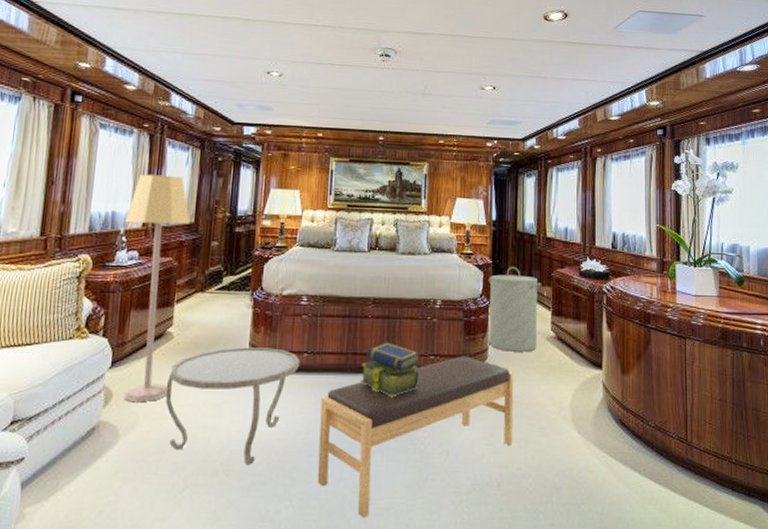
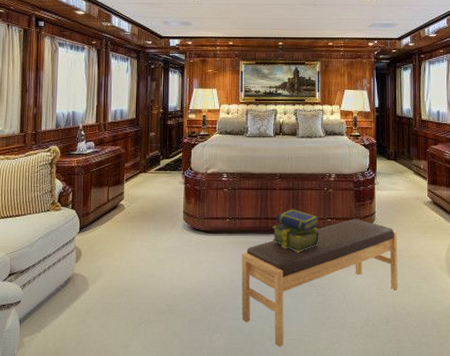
lamp: present [124,174,190,403] -> none [83,81,132,259]
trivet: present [166,347,300,465] -> none [121,215,224,306]
laundry hamper: present [488,266,541,352] -> none [373,144,418,215]

